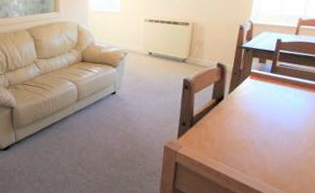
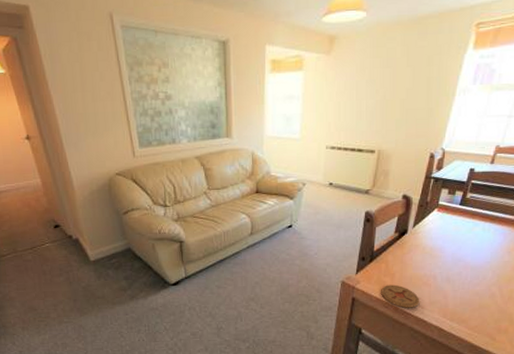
coaster: none [202,149,241,173] -> present [381,284,420,308]

